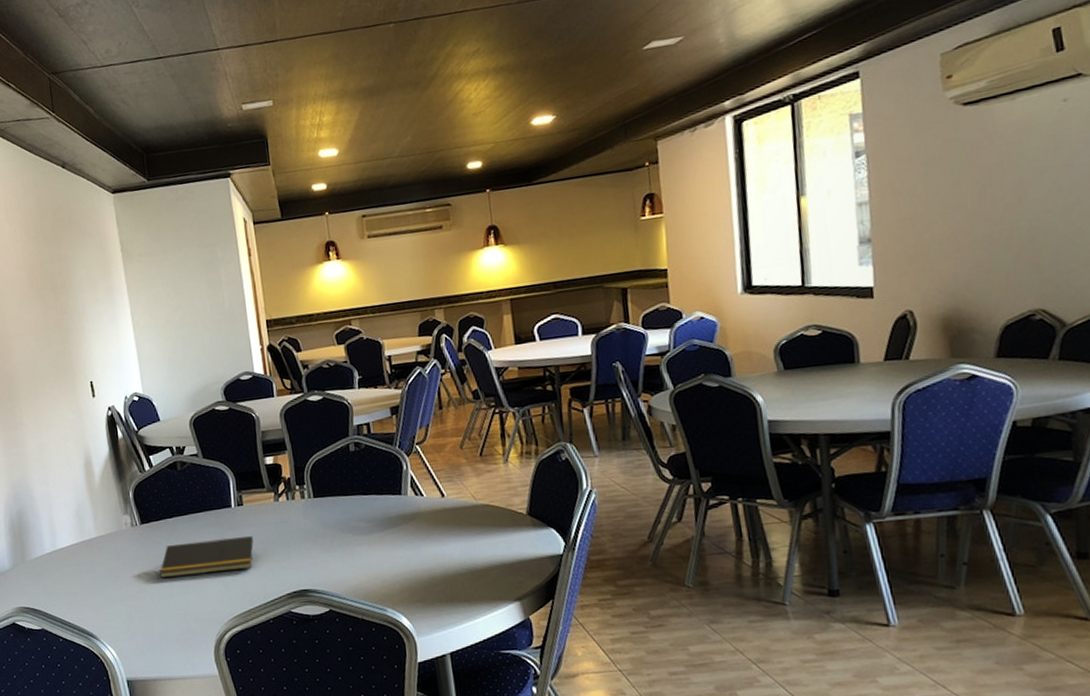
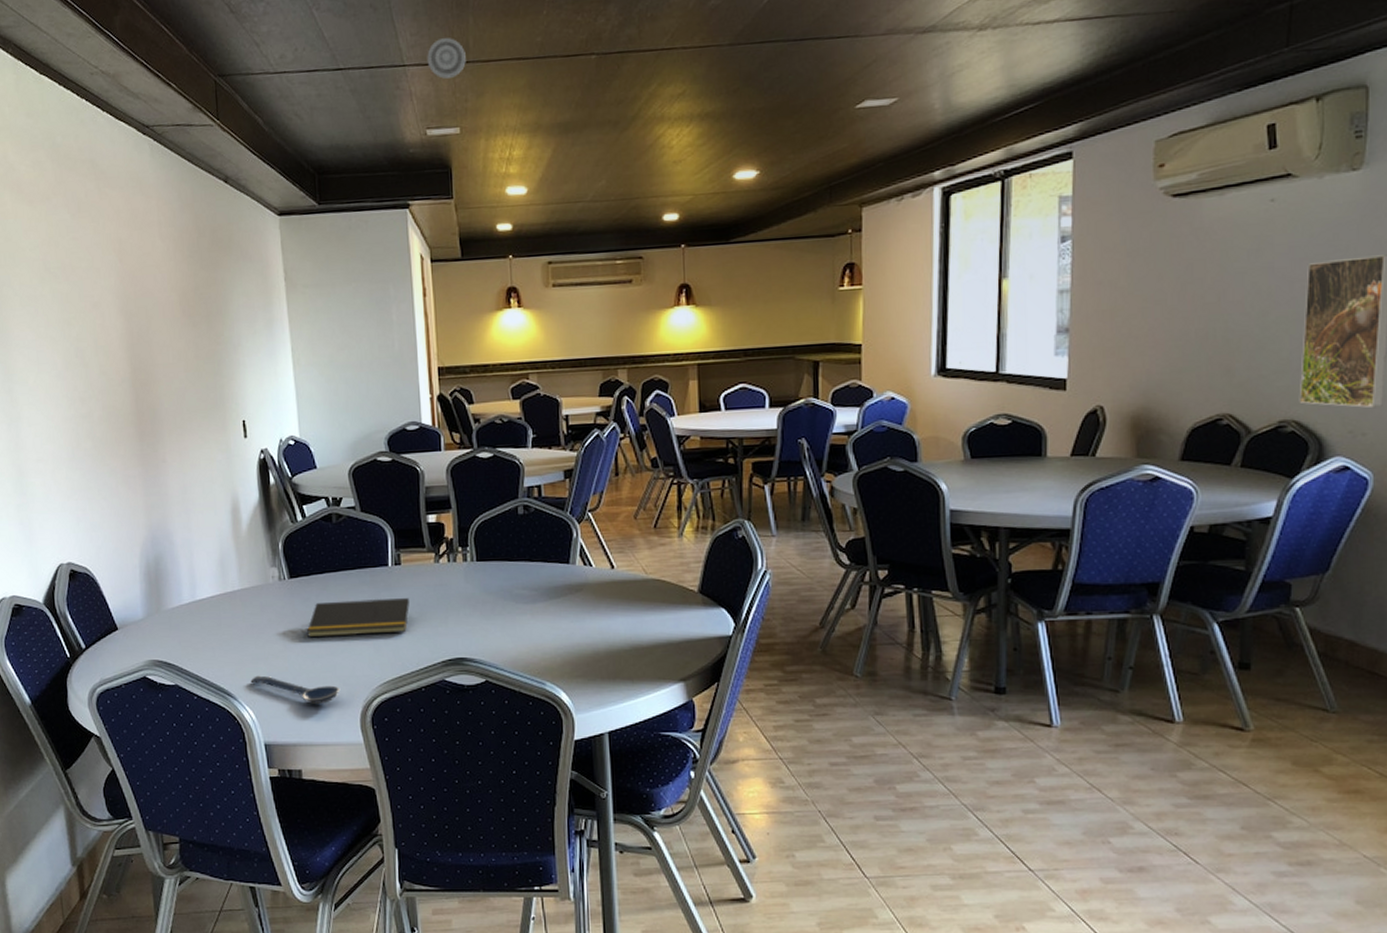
spoon: none [110,616,194,640] -> present [250,675,340,704]
smoke detector: none [238,20,274,58] -> present [427,37,466,79]

